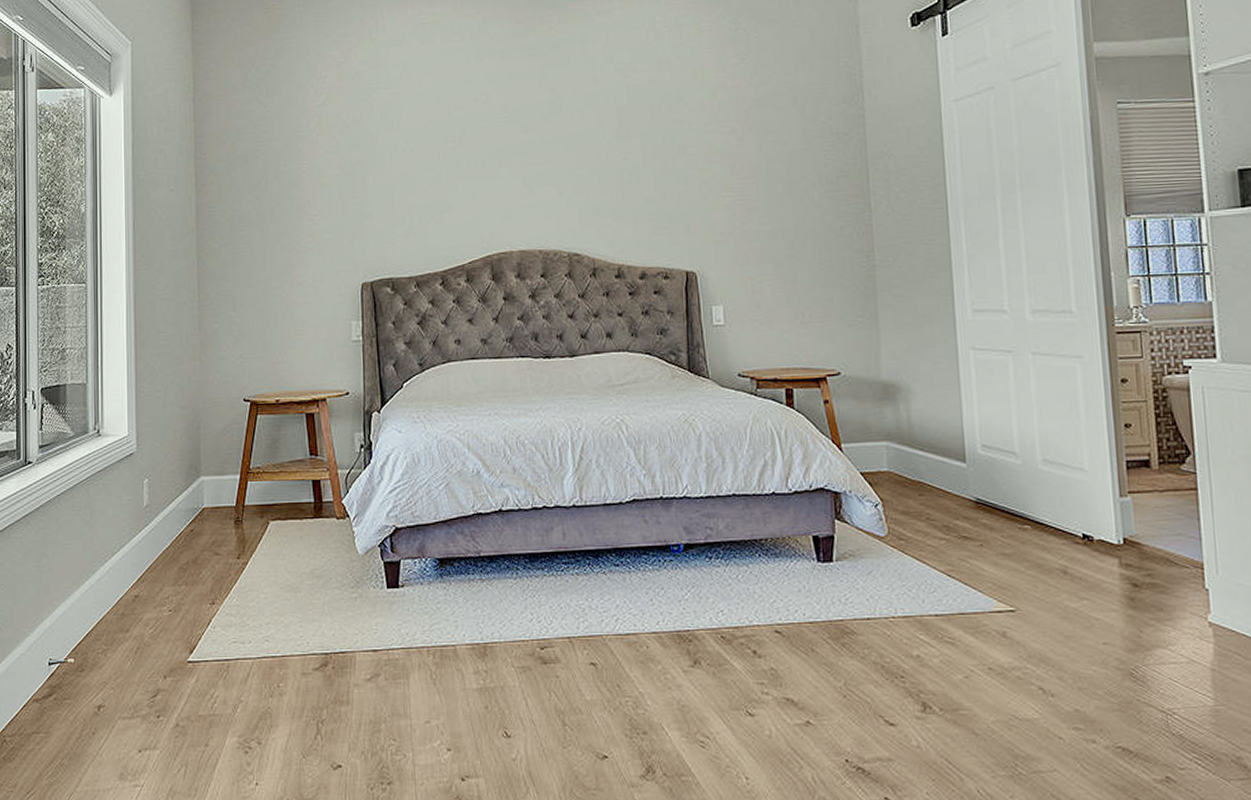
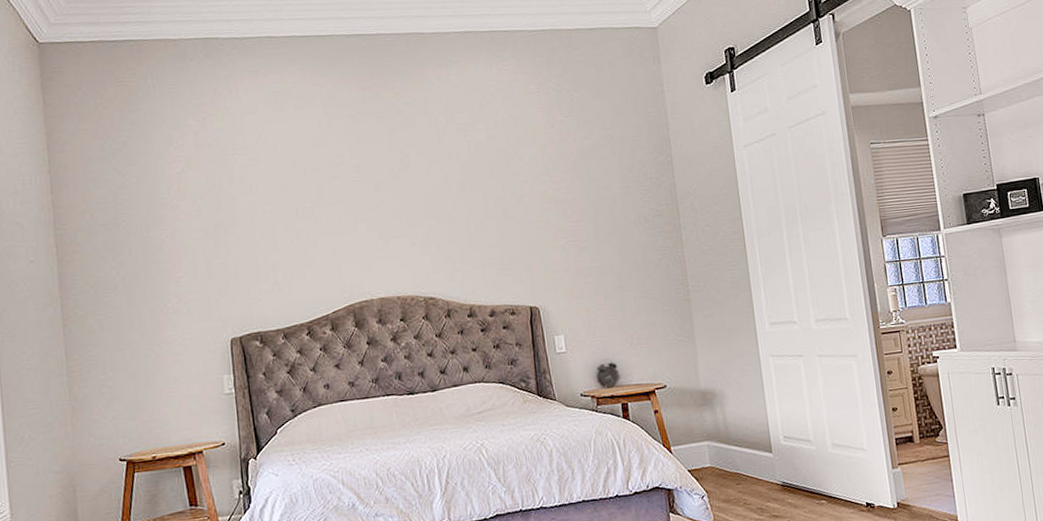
alarm clock: none [757,336,786,371] -> present [596,358,621,389]

